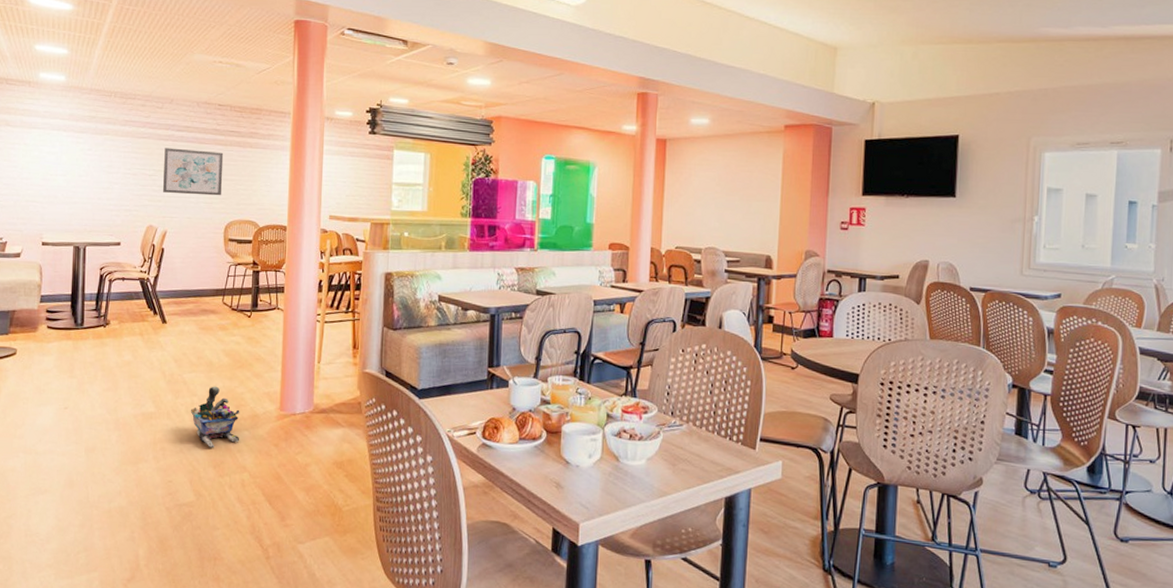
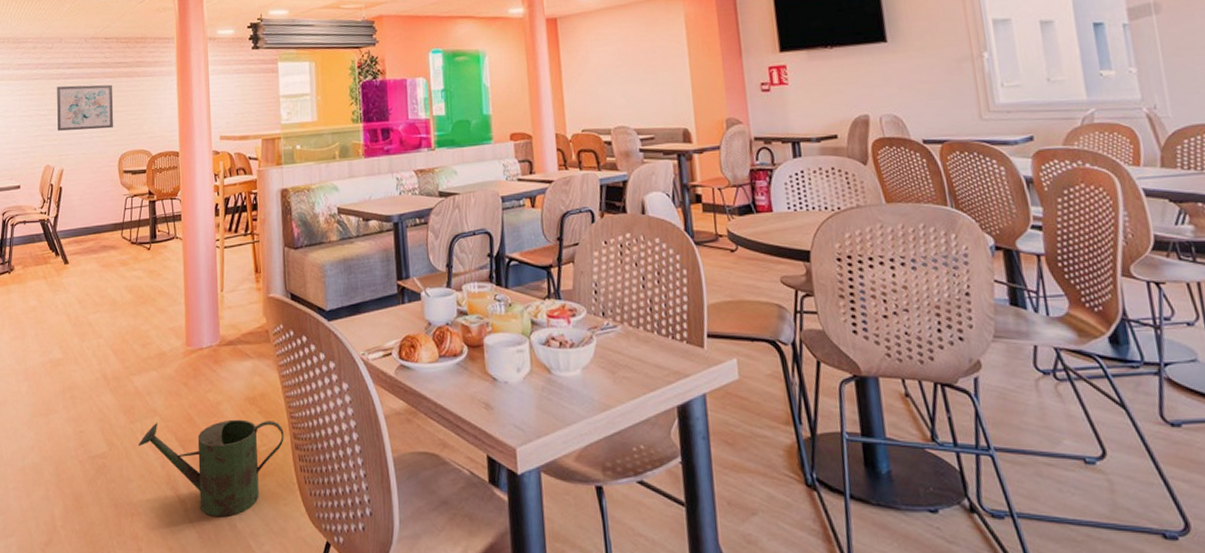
waste bin: present [190,386,240,447] -> none [97,325,149,391]
watering can: none [225,477,367,566] -> present [138,419,284,518]

